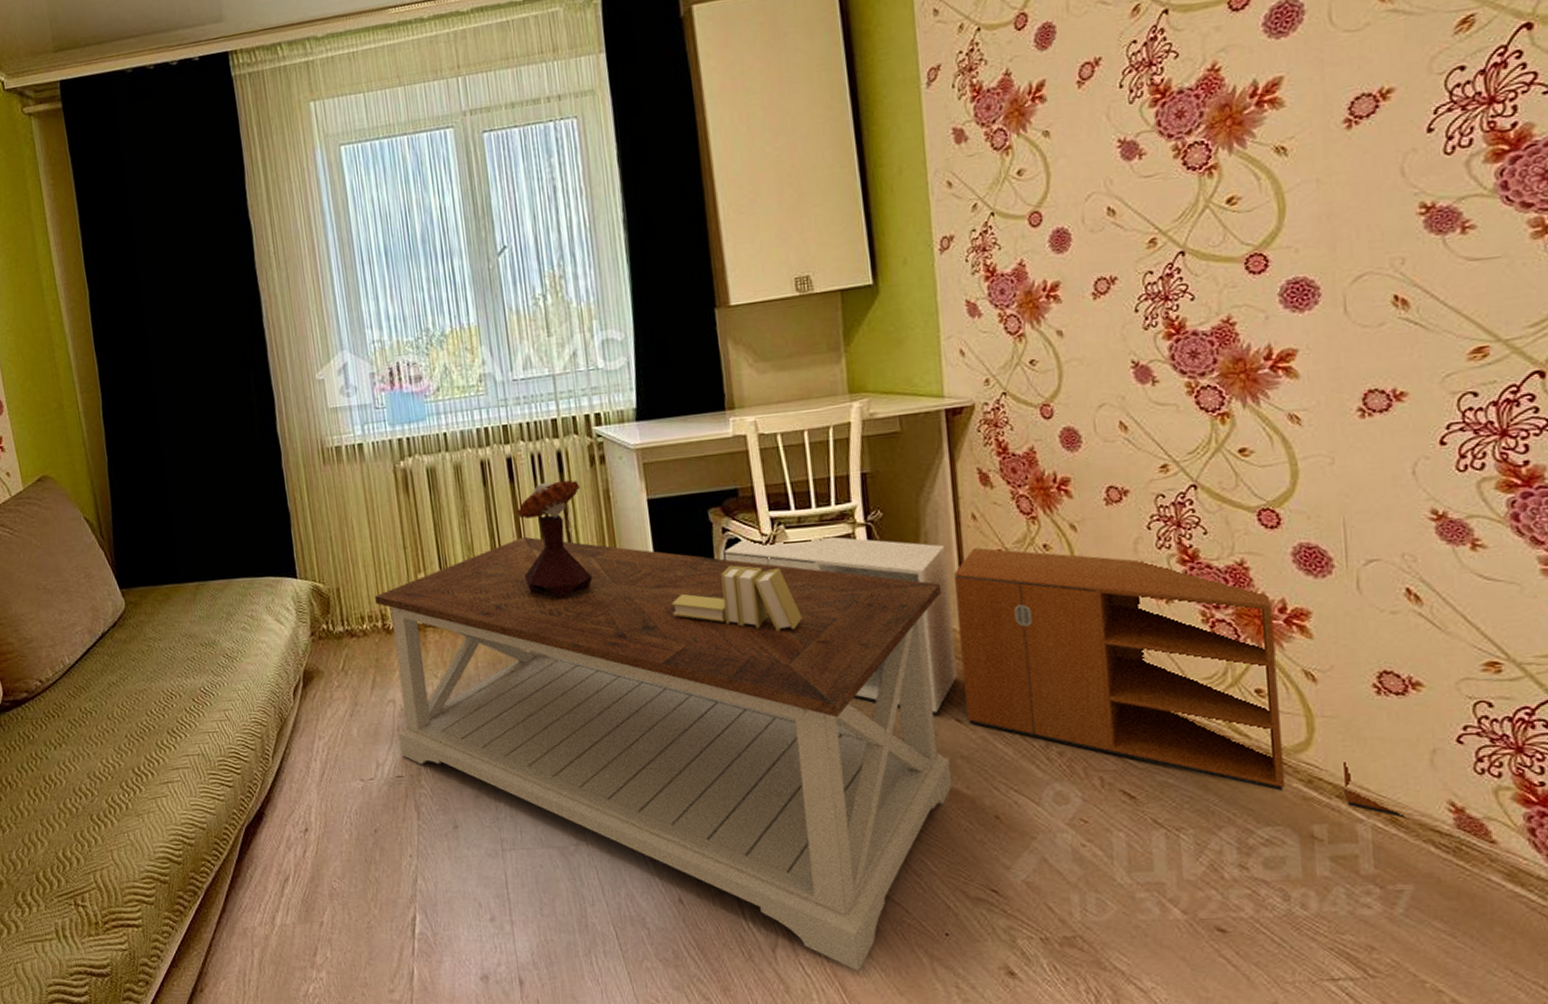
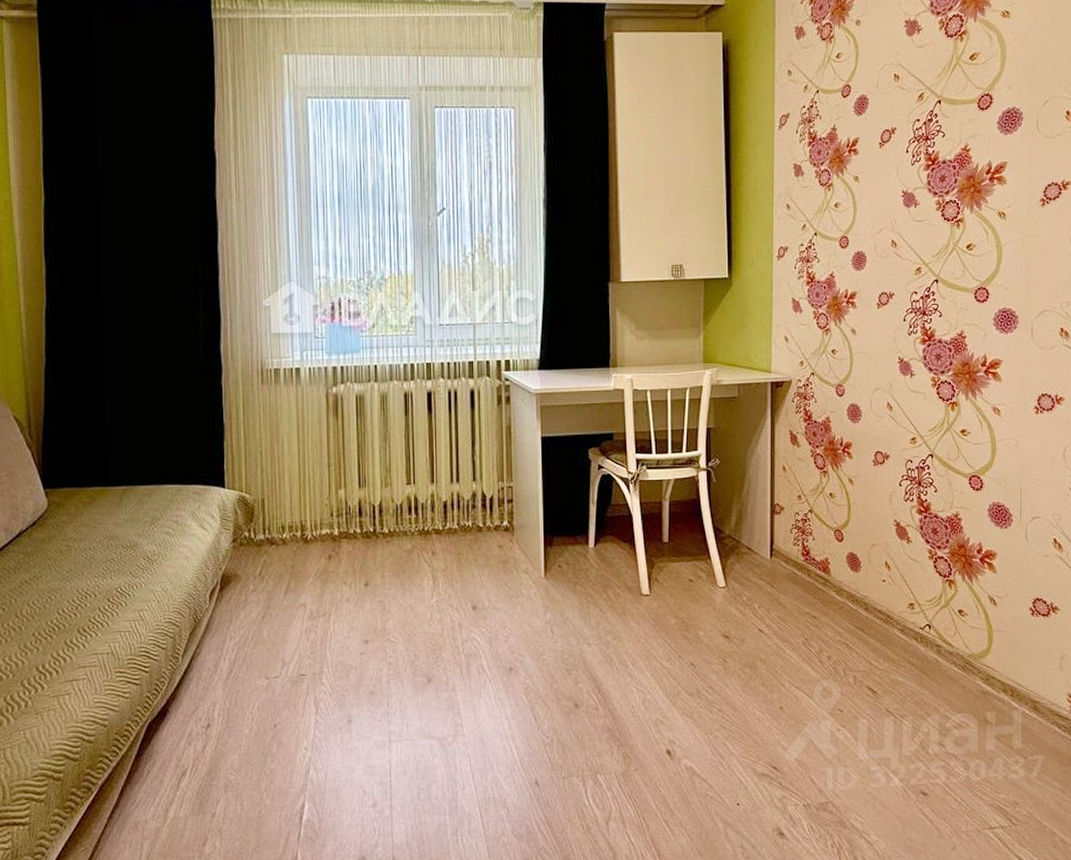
coffee table: present [375,536,953,972] -> none [297,462,756,838]
mushroom: present [516,480,593,600] -> none [431,415,490,519]
books: present [671,565,803,632] -> none [552,497,653,554]
storage cabinet: present [723,535,1410,820] -> none [598,473,1045,708]

